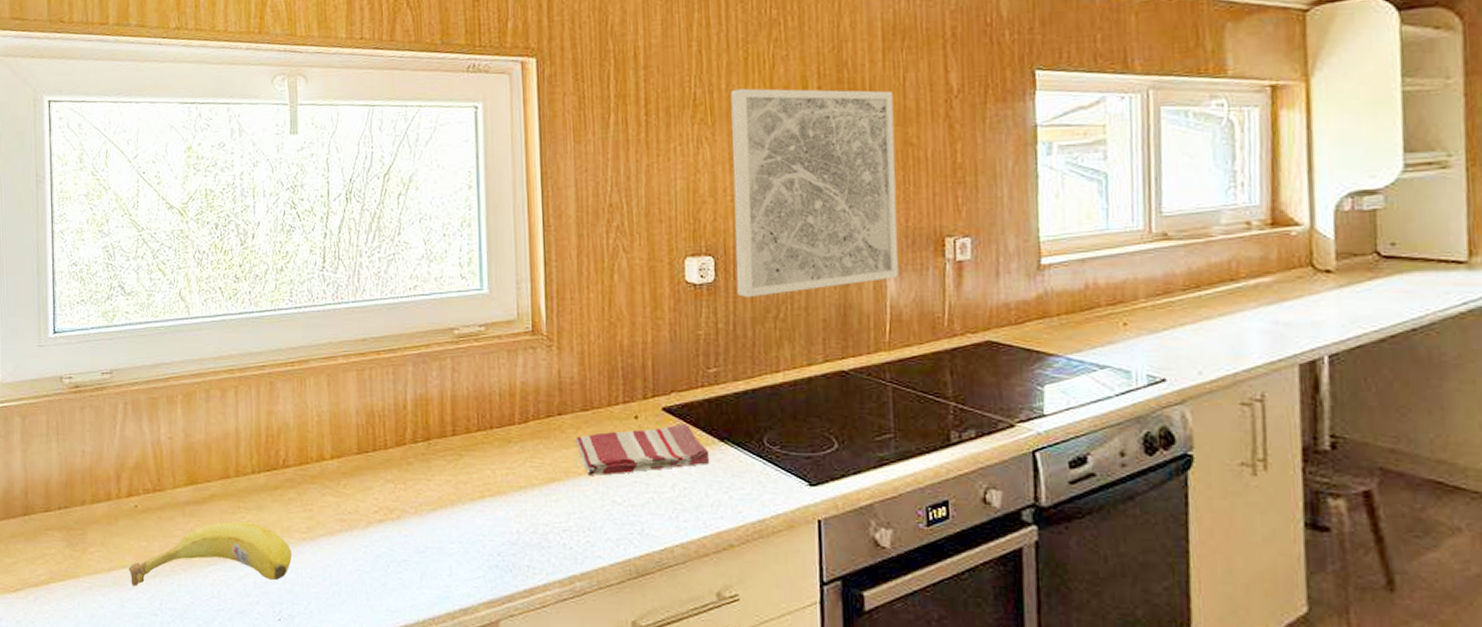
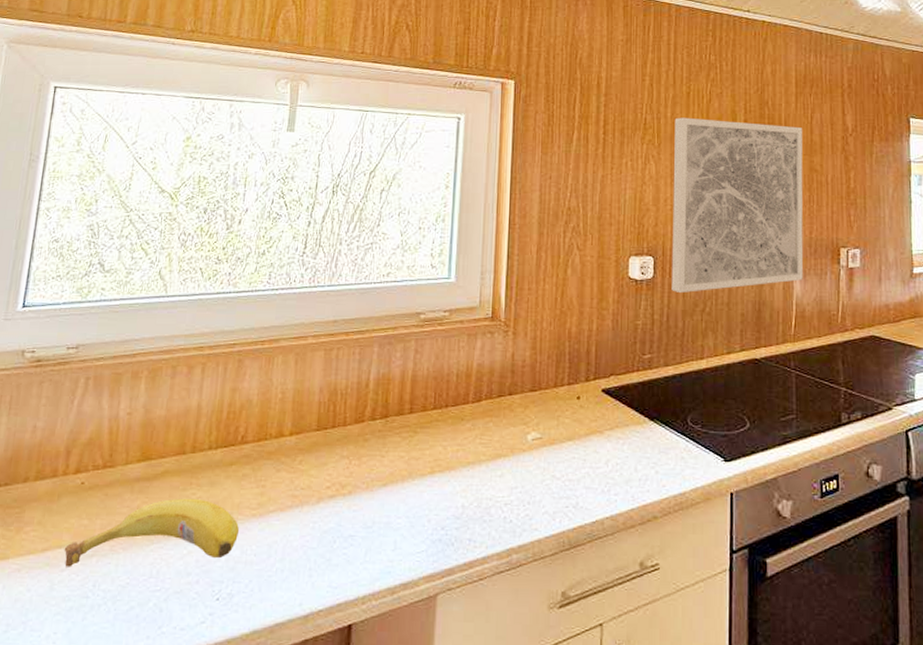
dish towel: present [575,424,710,475] -> none [522,404,641,452]

